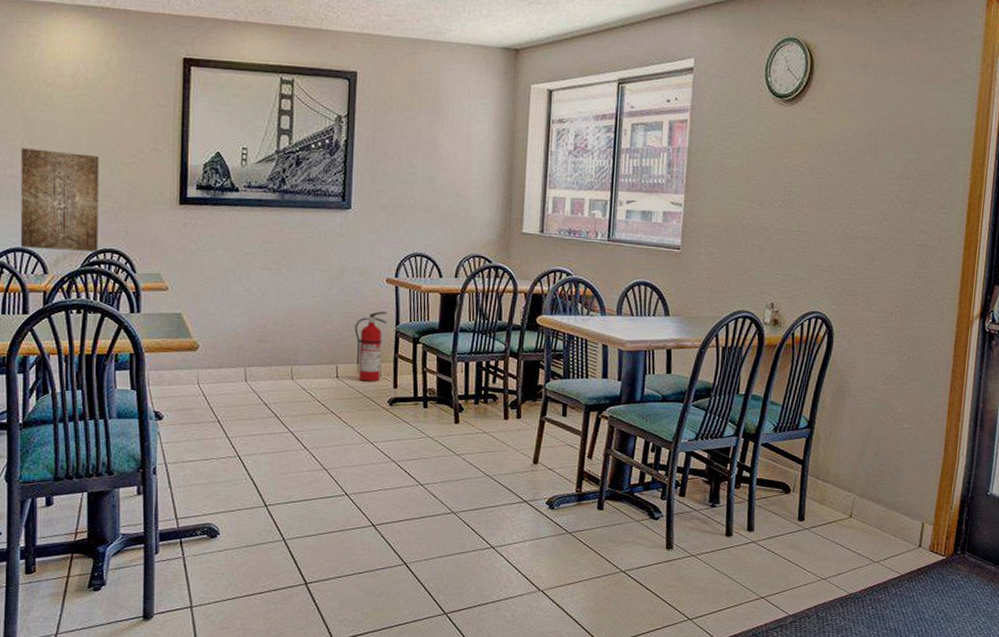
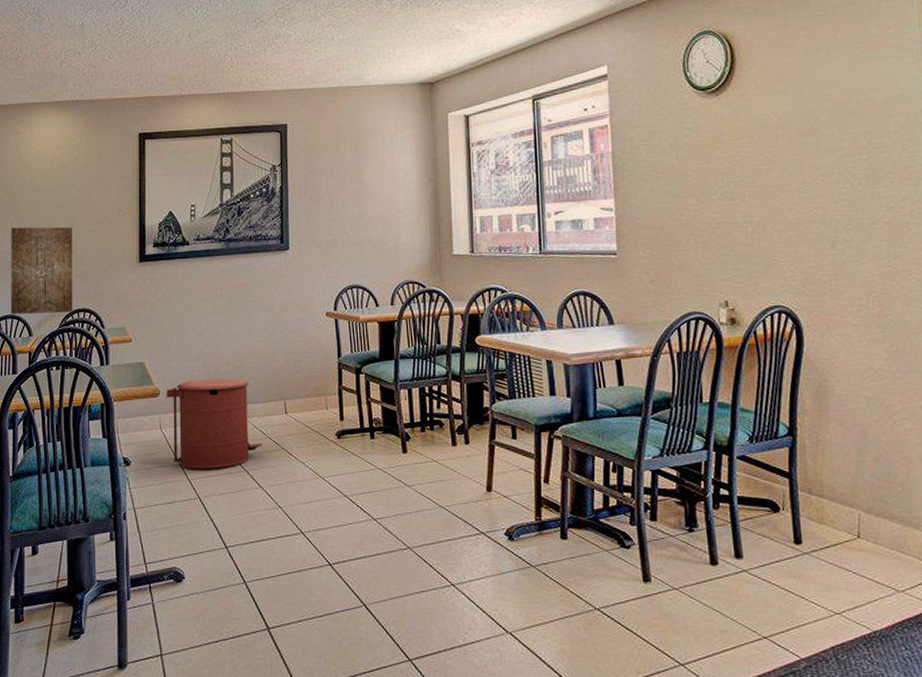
trash can: none [206,336,310,428] -> present [166,379,263,469]
fire extinguisher: present [354,311,388,382] -> none [299,345,330,416]

